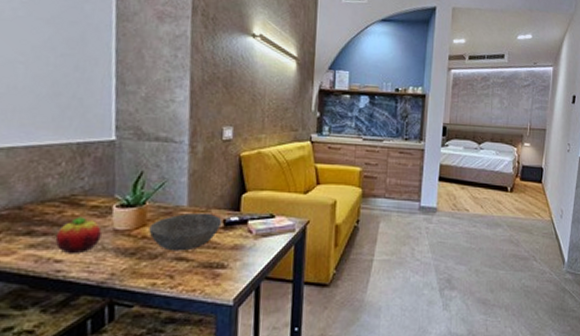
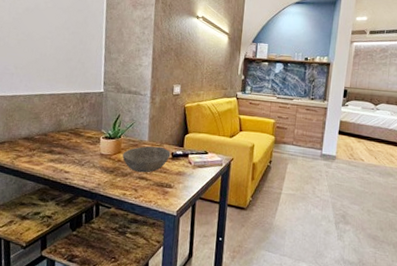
fruit: present [55,217,102,254] -> none [65,143,93,168]

